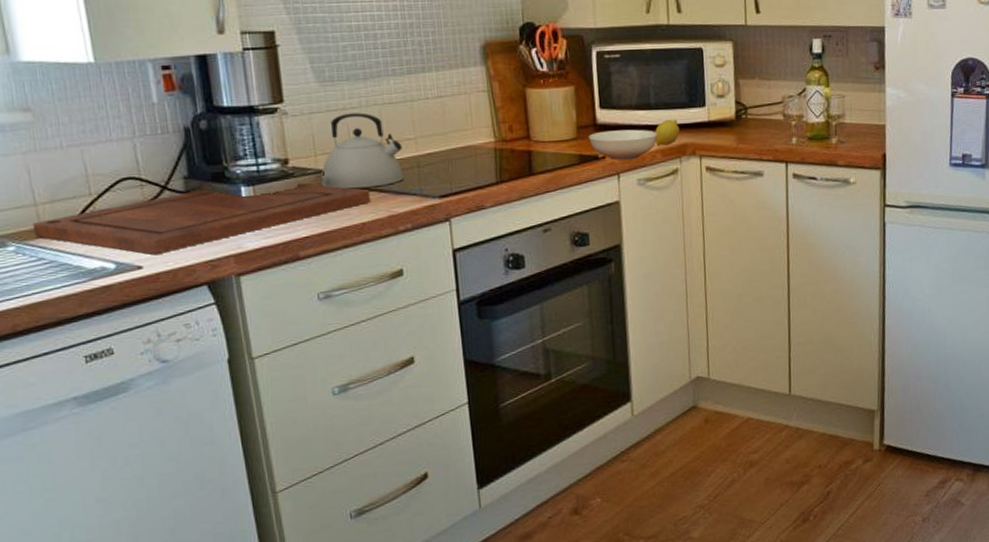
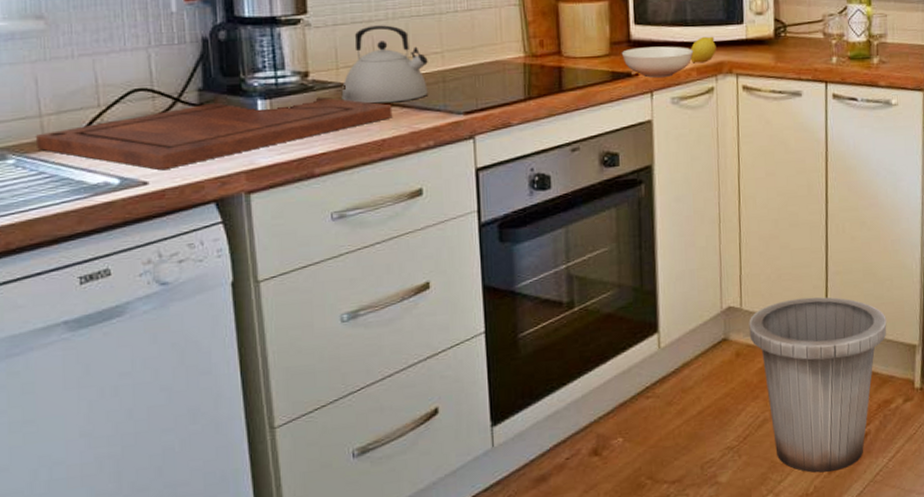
trash can: none [716,366,847,528] -> present [749,297,887,473]

